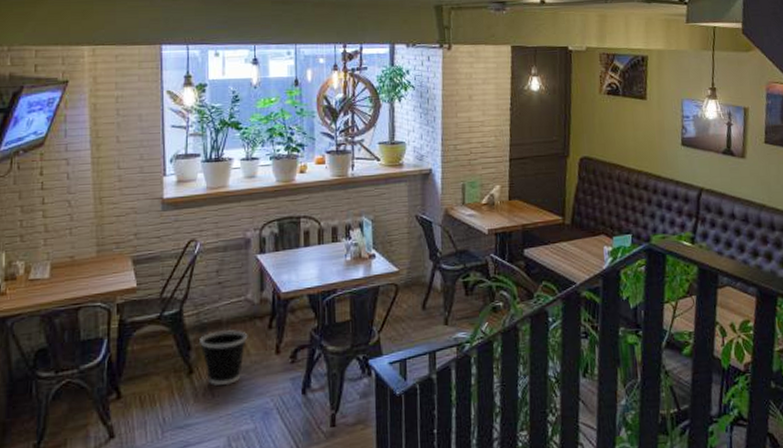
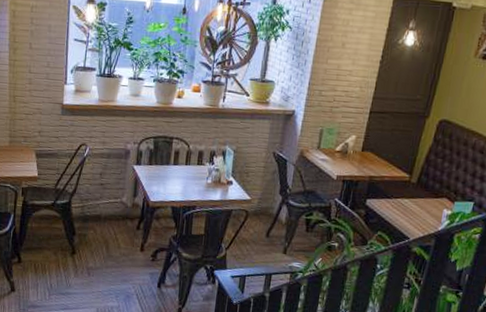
wastebasket: present [200,329,247,386] -> none [82,223,119,269]

